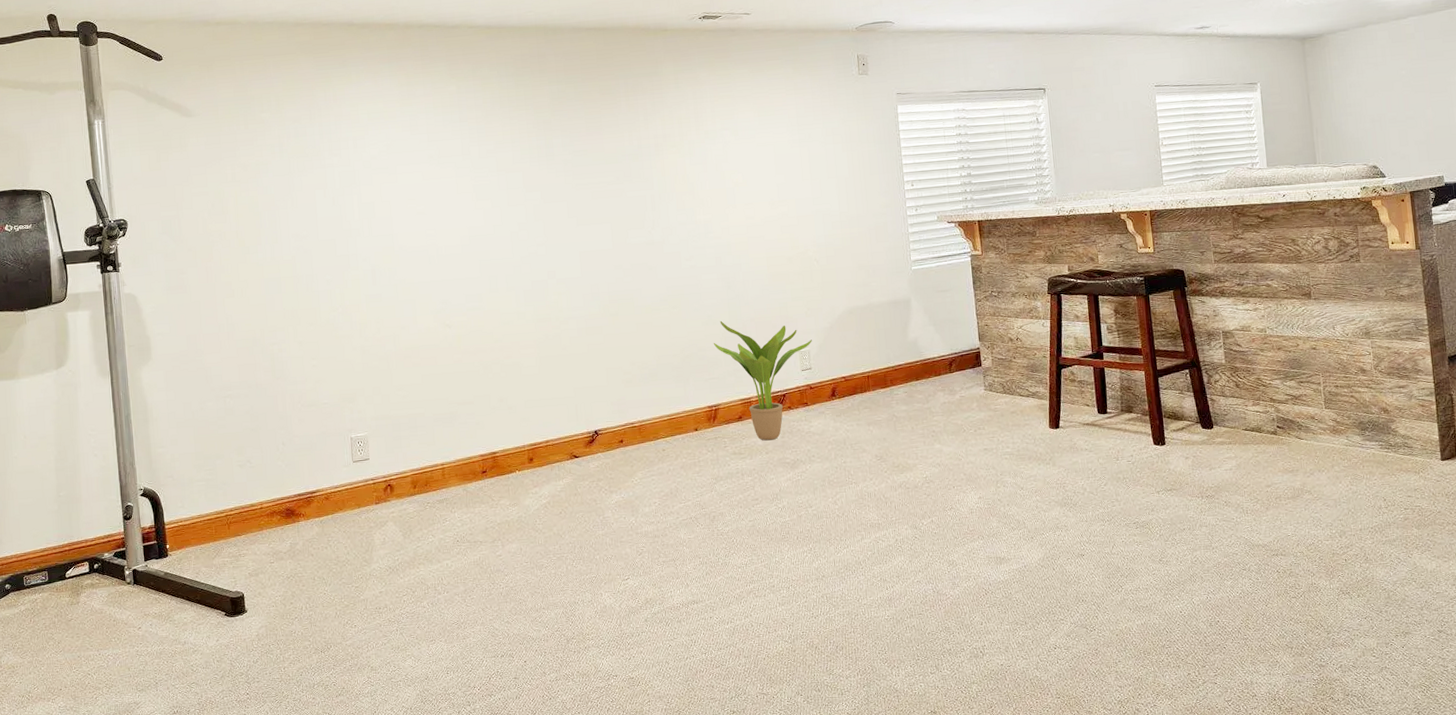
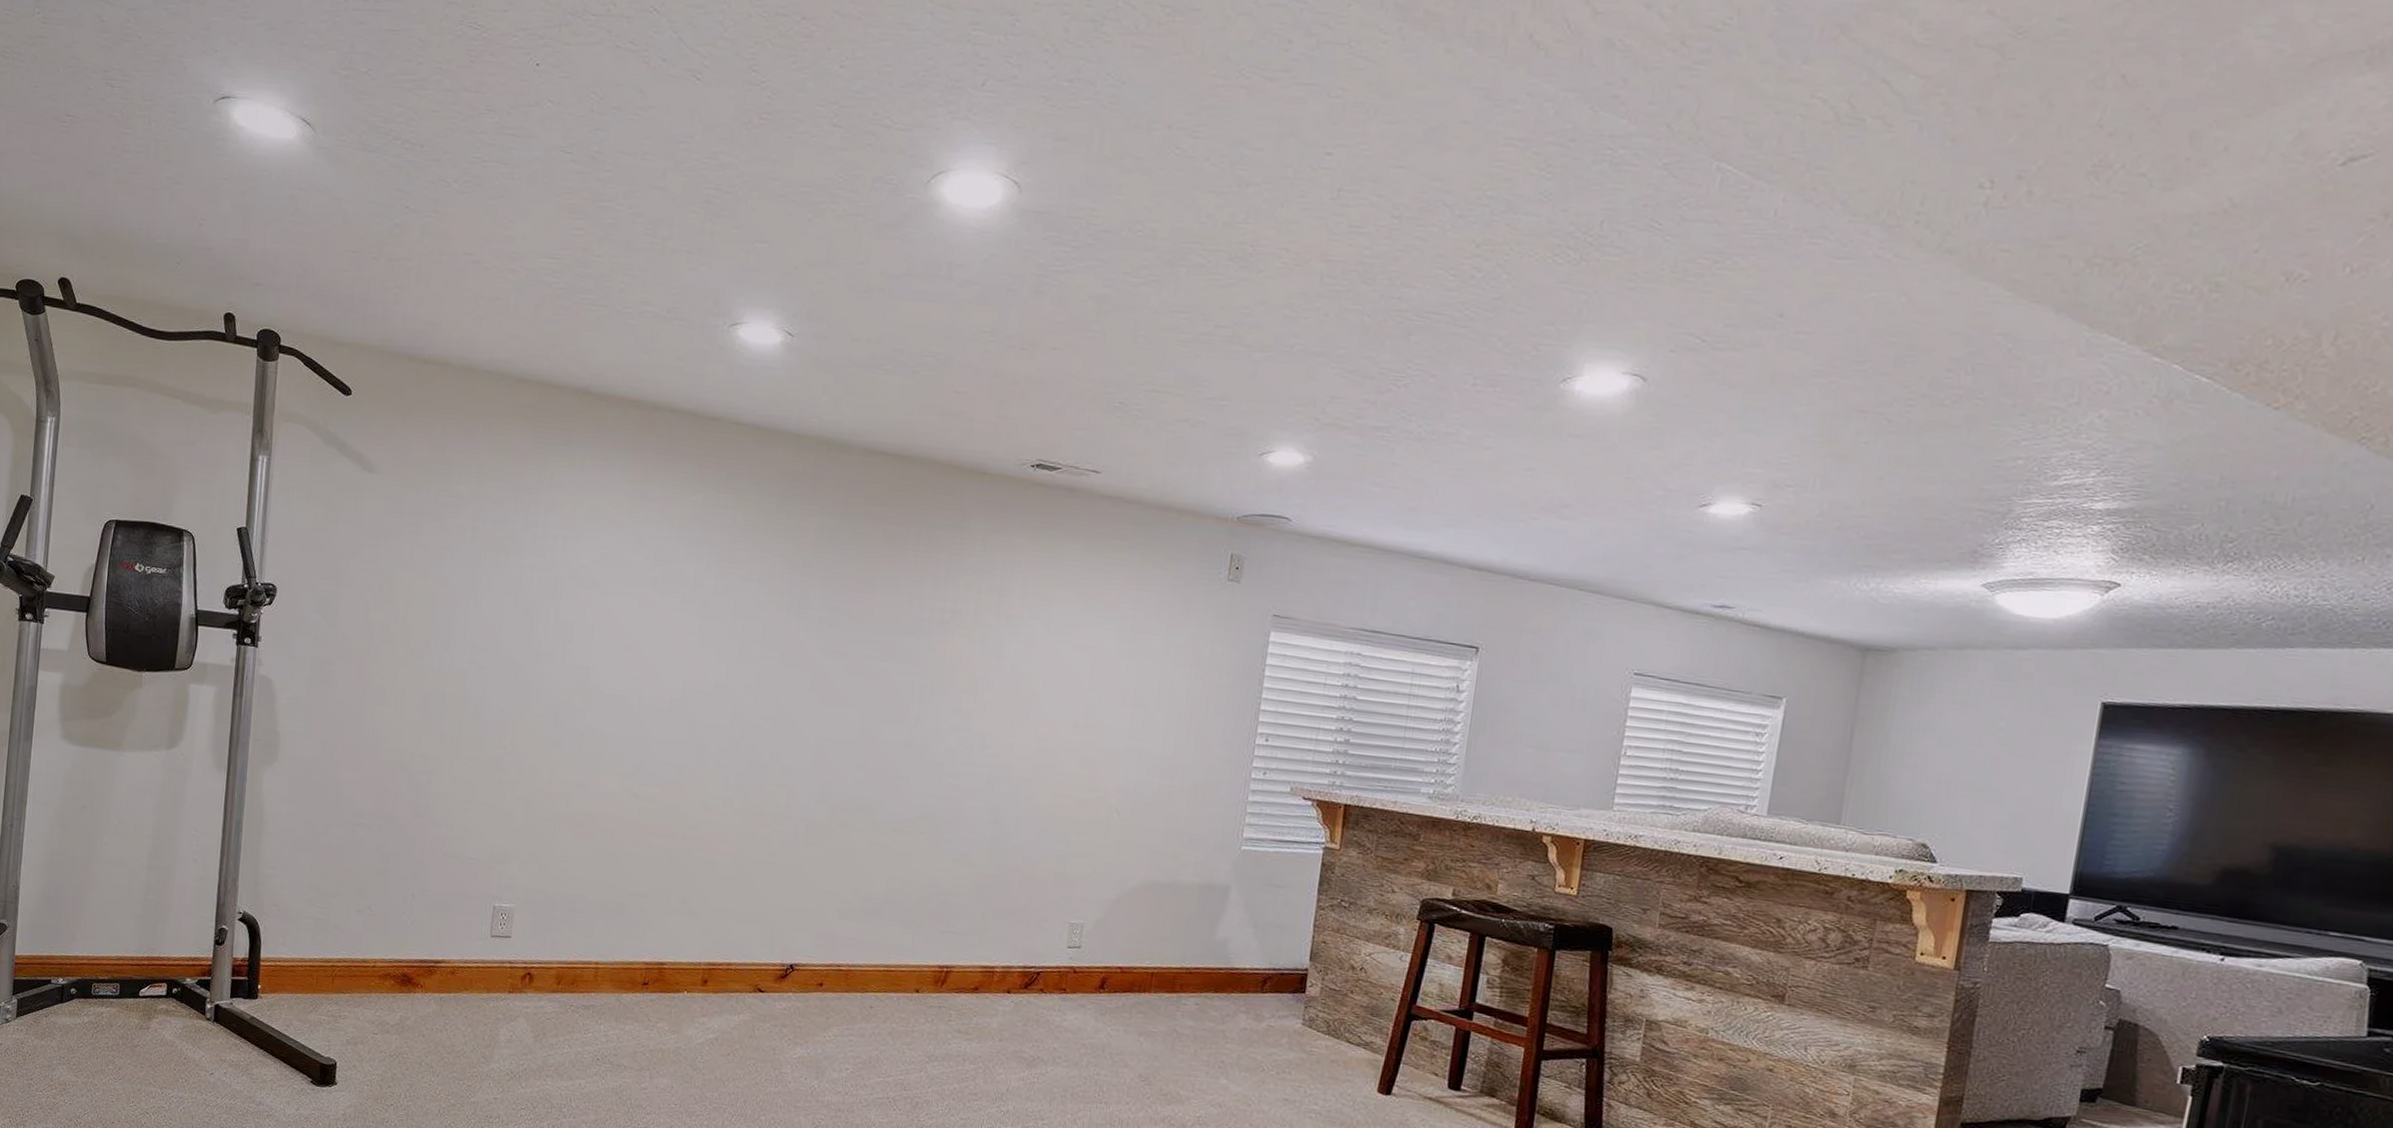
potted plant: present [713,321,812,441] -> none [961,863,1090,1026]

